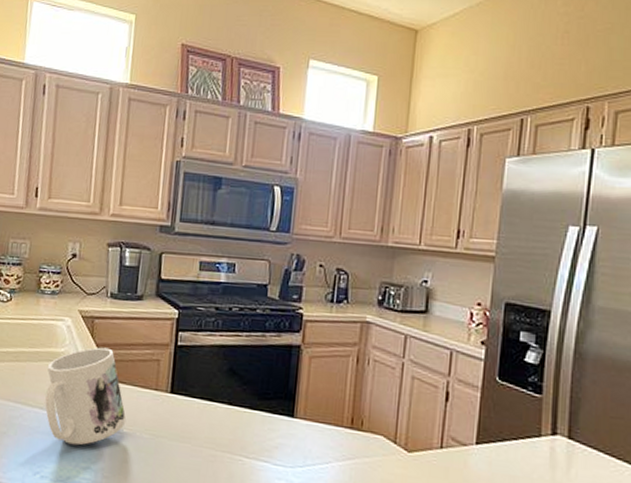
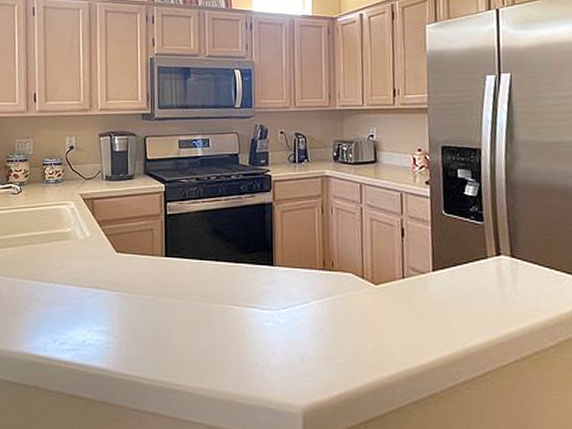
mug: present [45,347,127,446] -> none [58,223,130,312]

